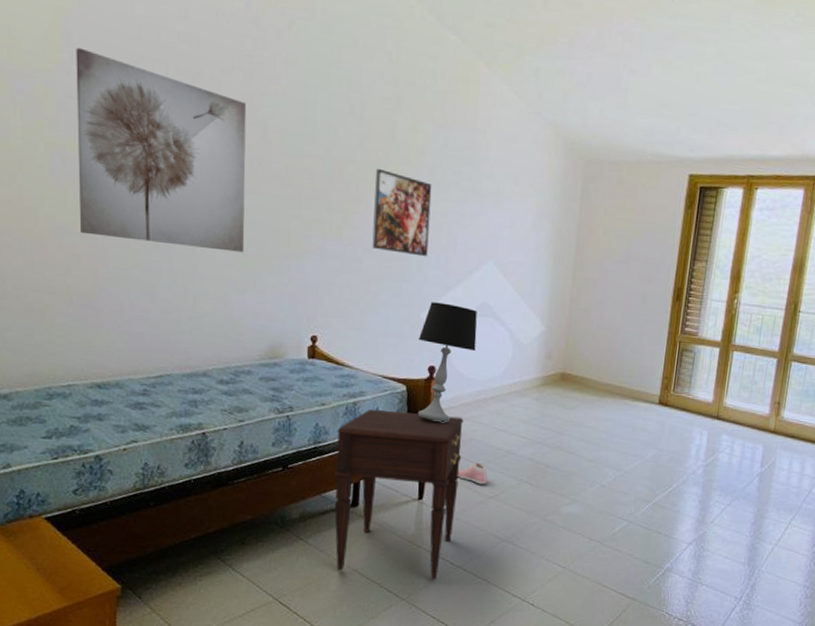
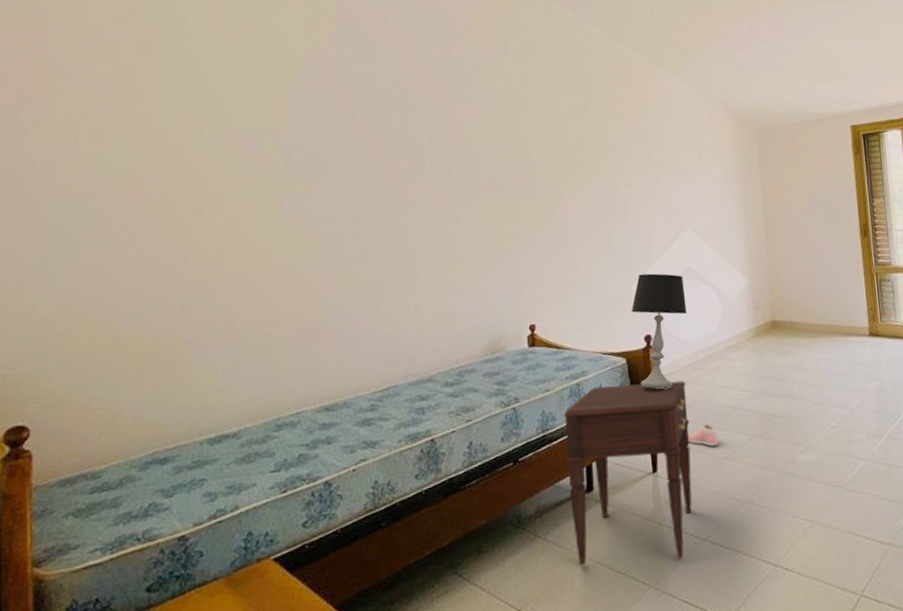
wall art: present [76,47,247,253] -> none [302,106,460,265]
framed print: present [372,168,432,257] -> none [573,164,629,236]

